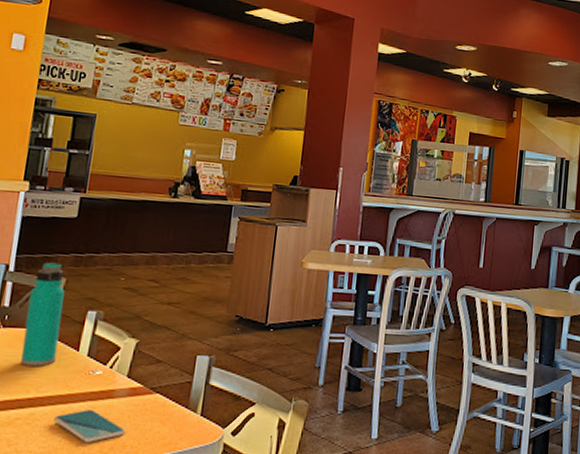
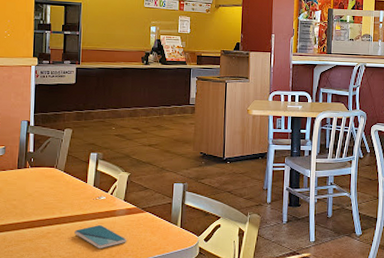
water bottle: present [21,262,65,366] -> none [46,118,72,195]

